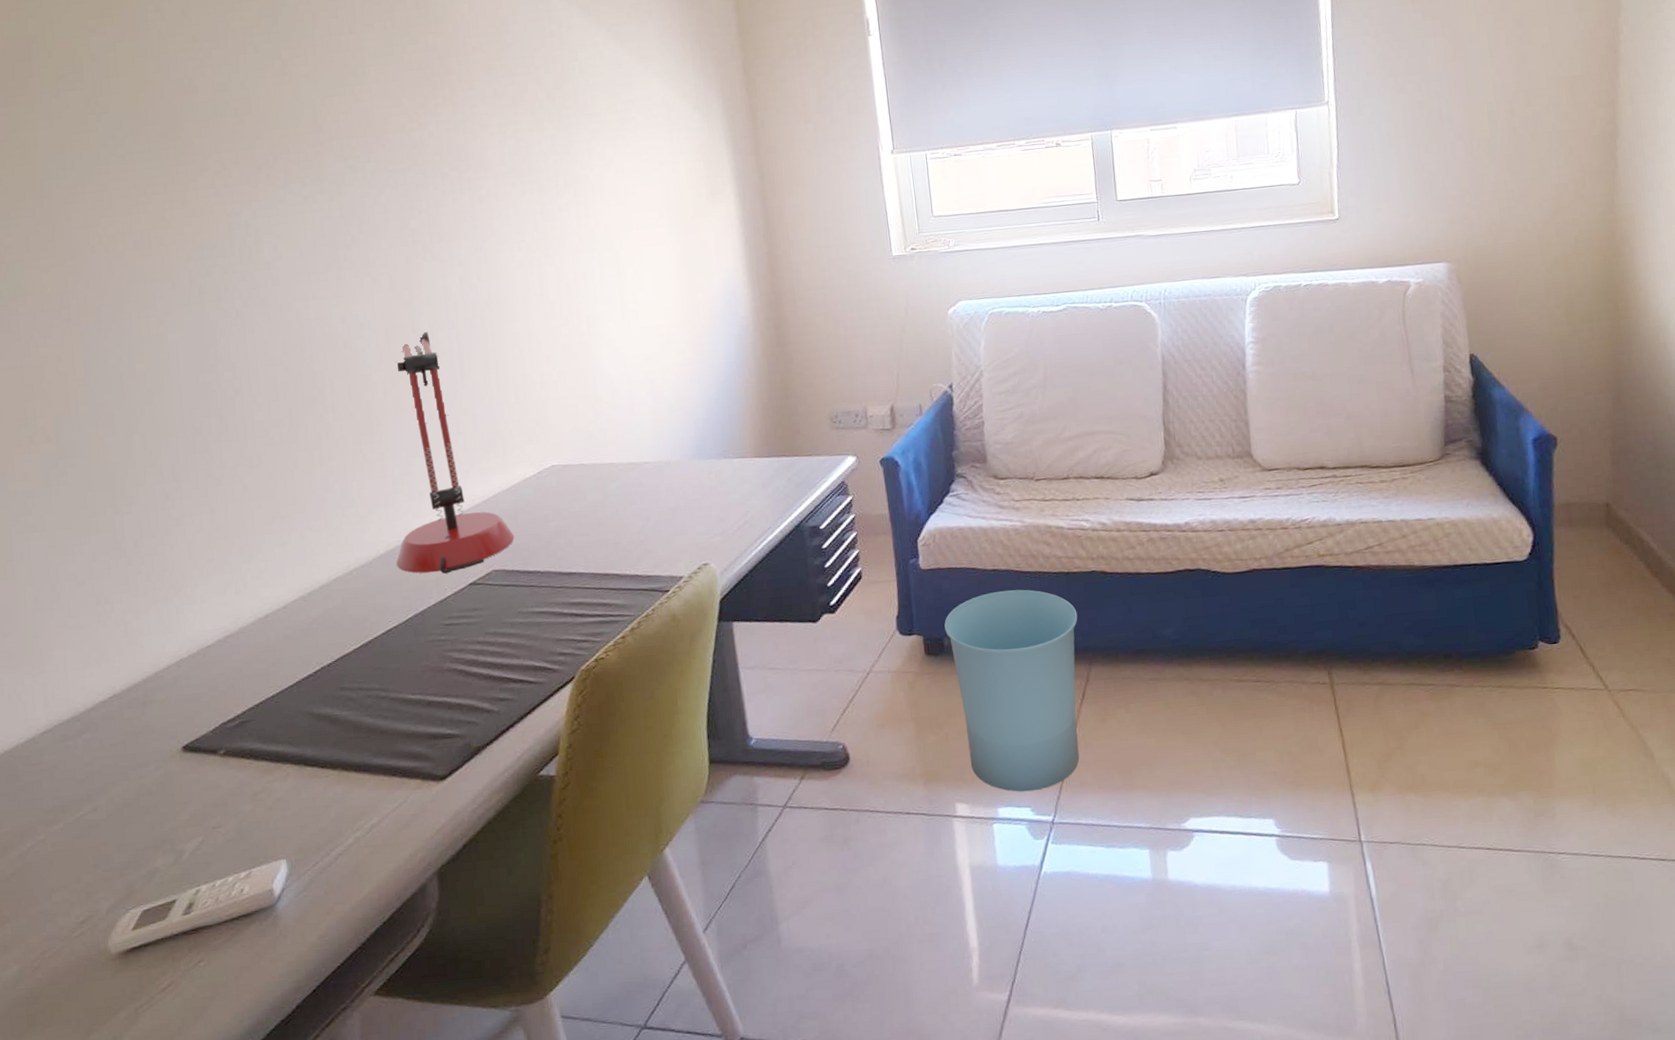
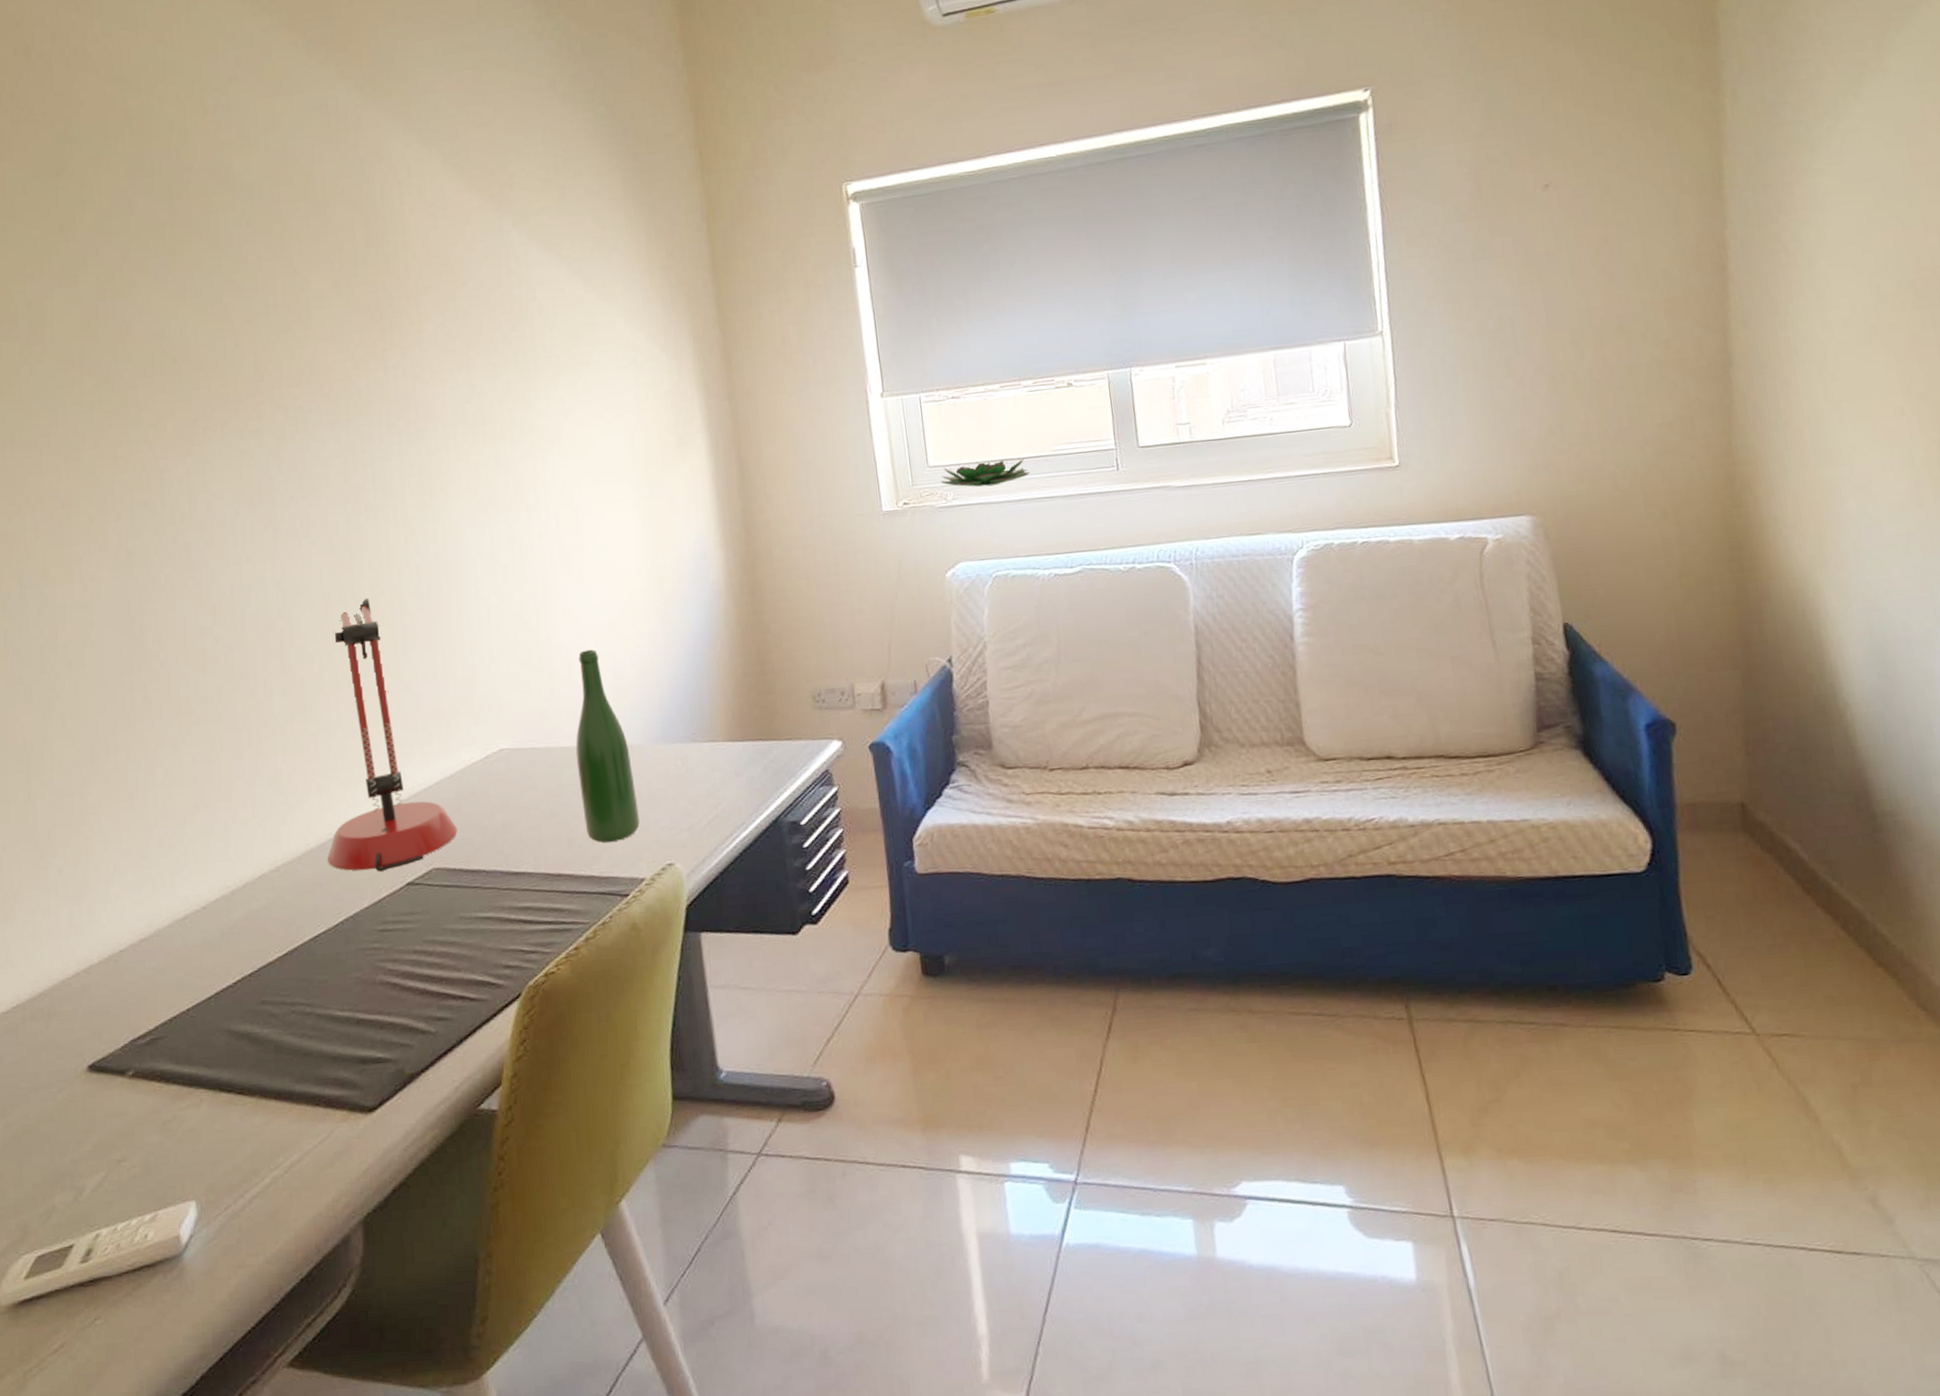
beer bottle: none [619,377,678,546] -> present [575,649,640,843]
succulent plant: none [944,209,1022,235] -> present [941,458,1030,487]
waste bin: present [944,589,1080,792] -> none [944,899,1107,1144]

